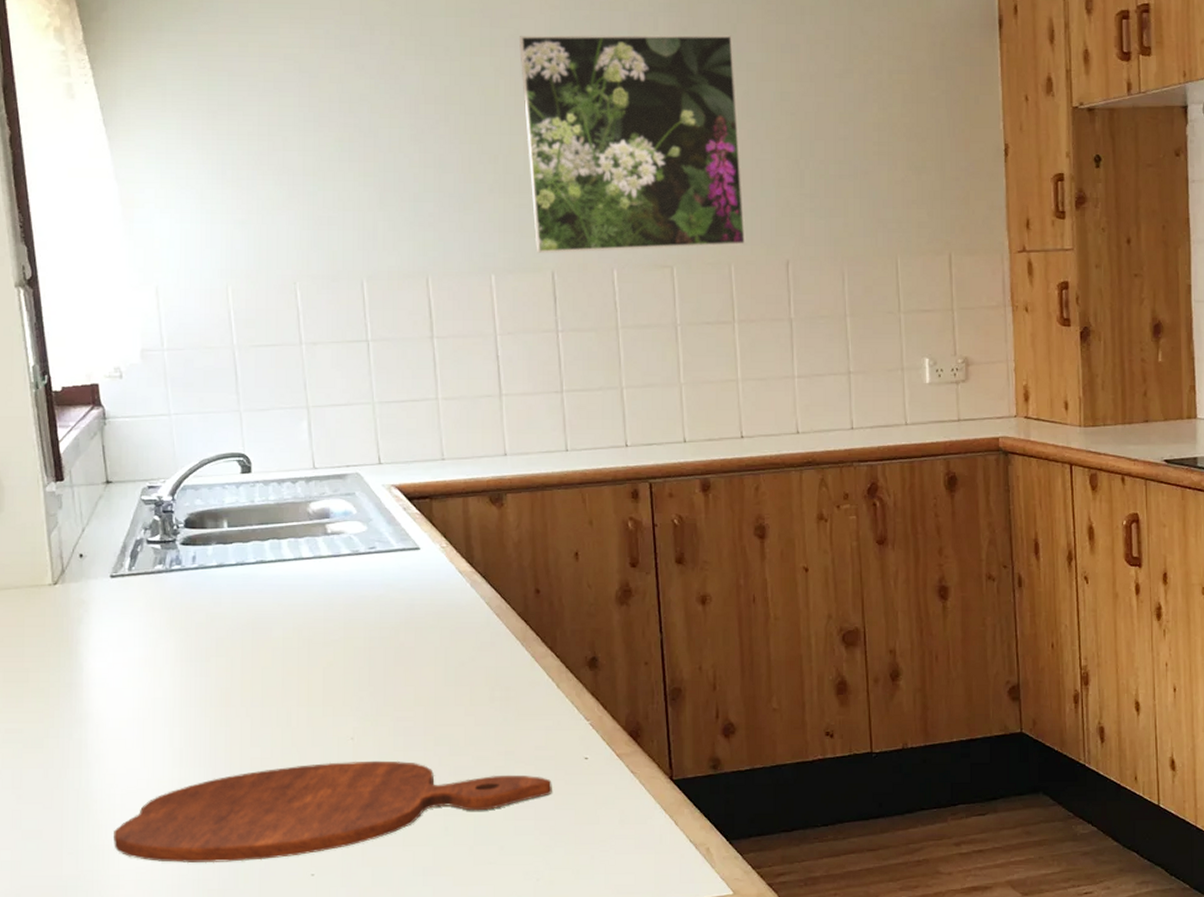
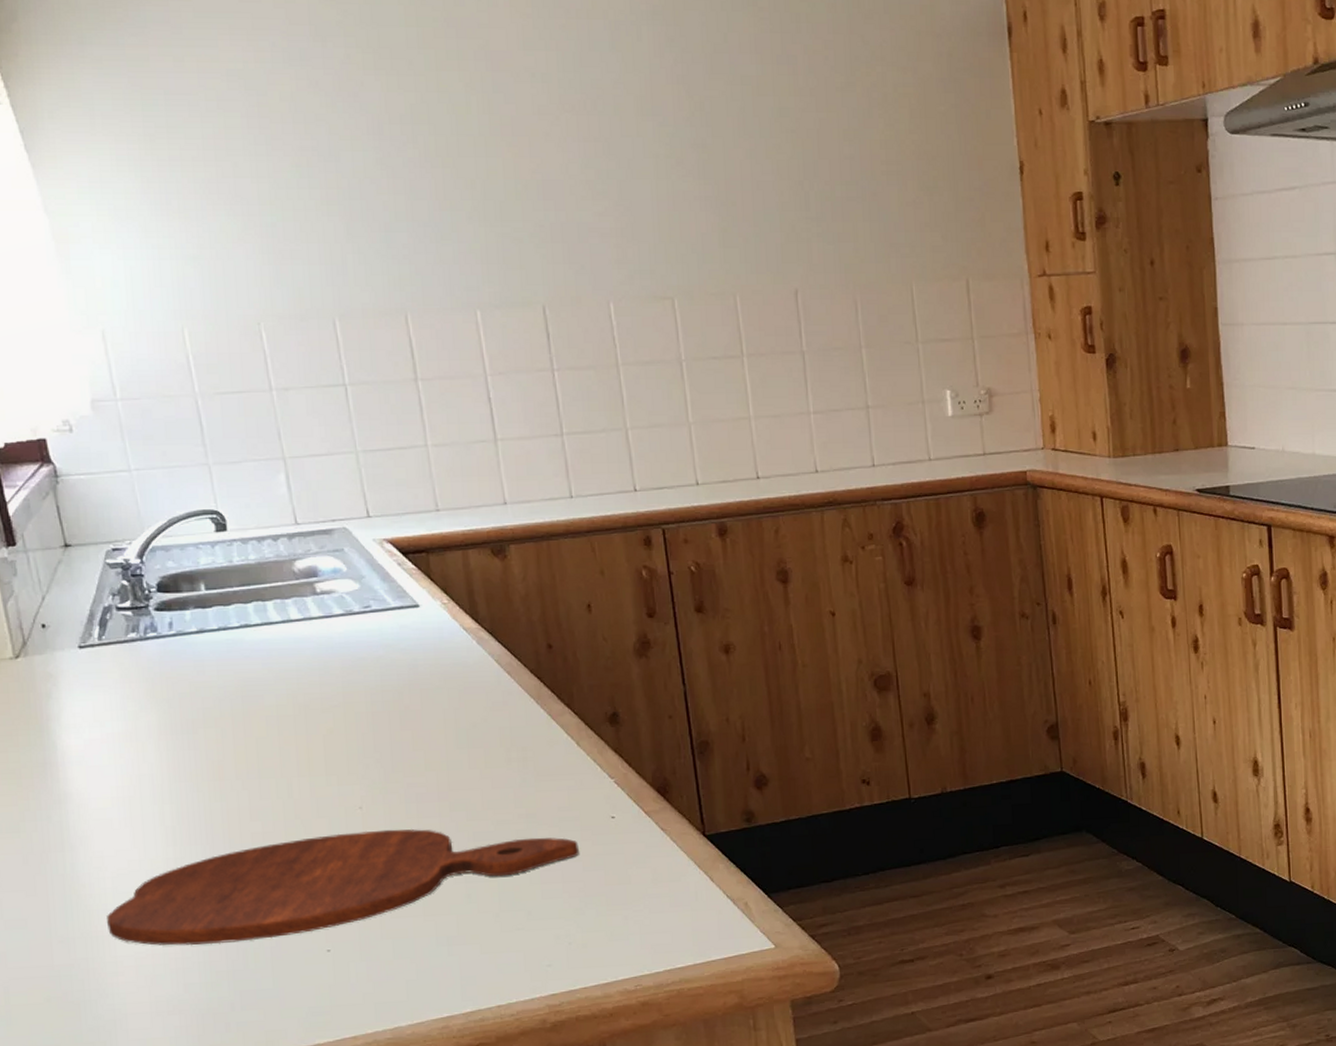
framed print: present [520,34,747,254] -> none [490,45,752,287]

